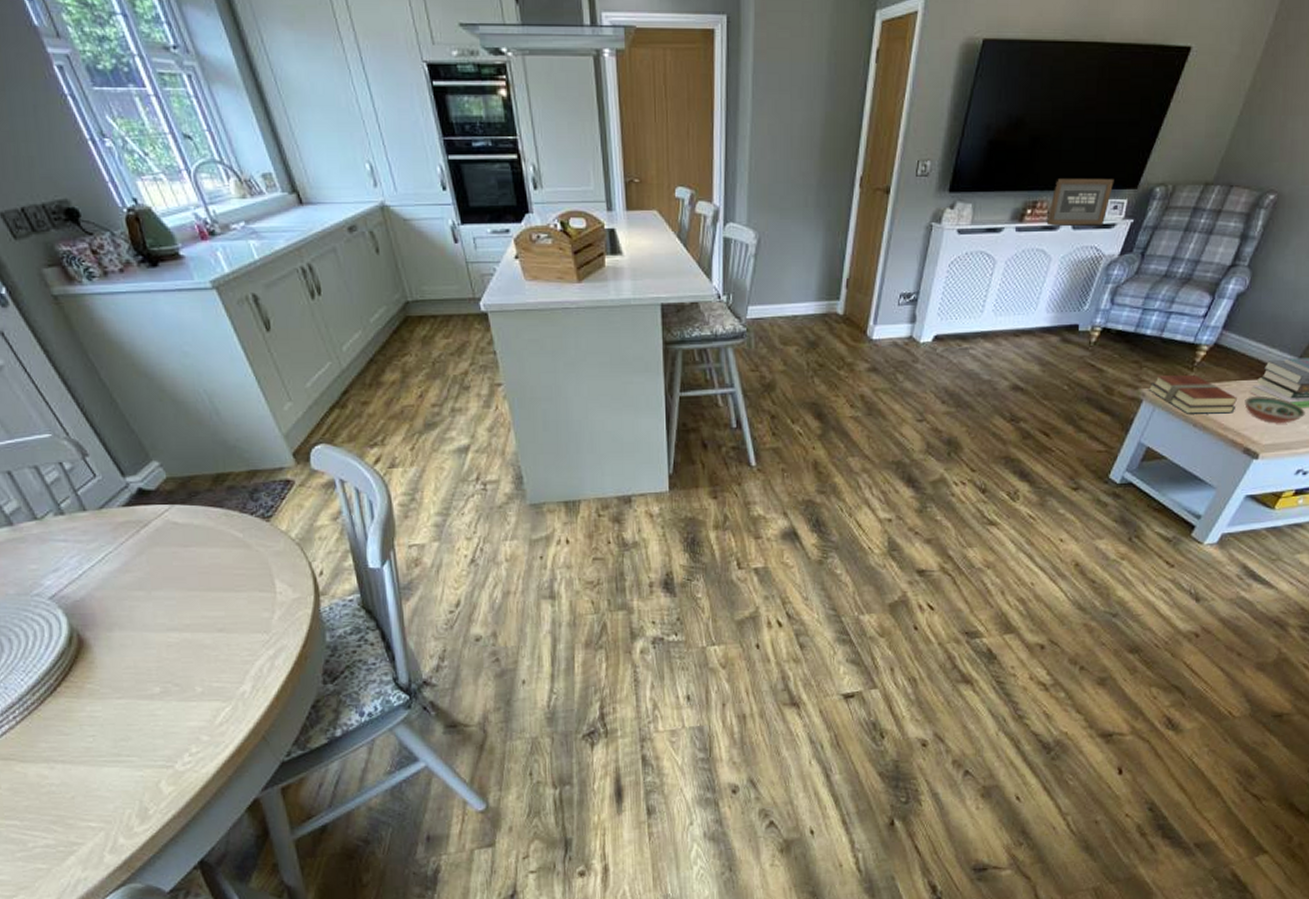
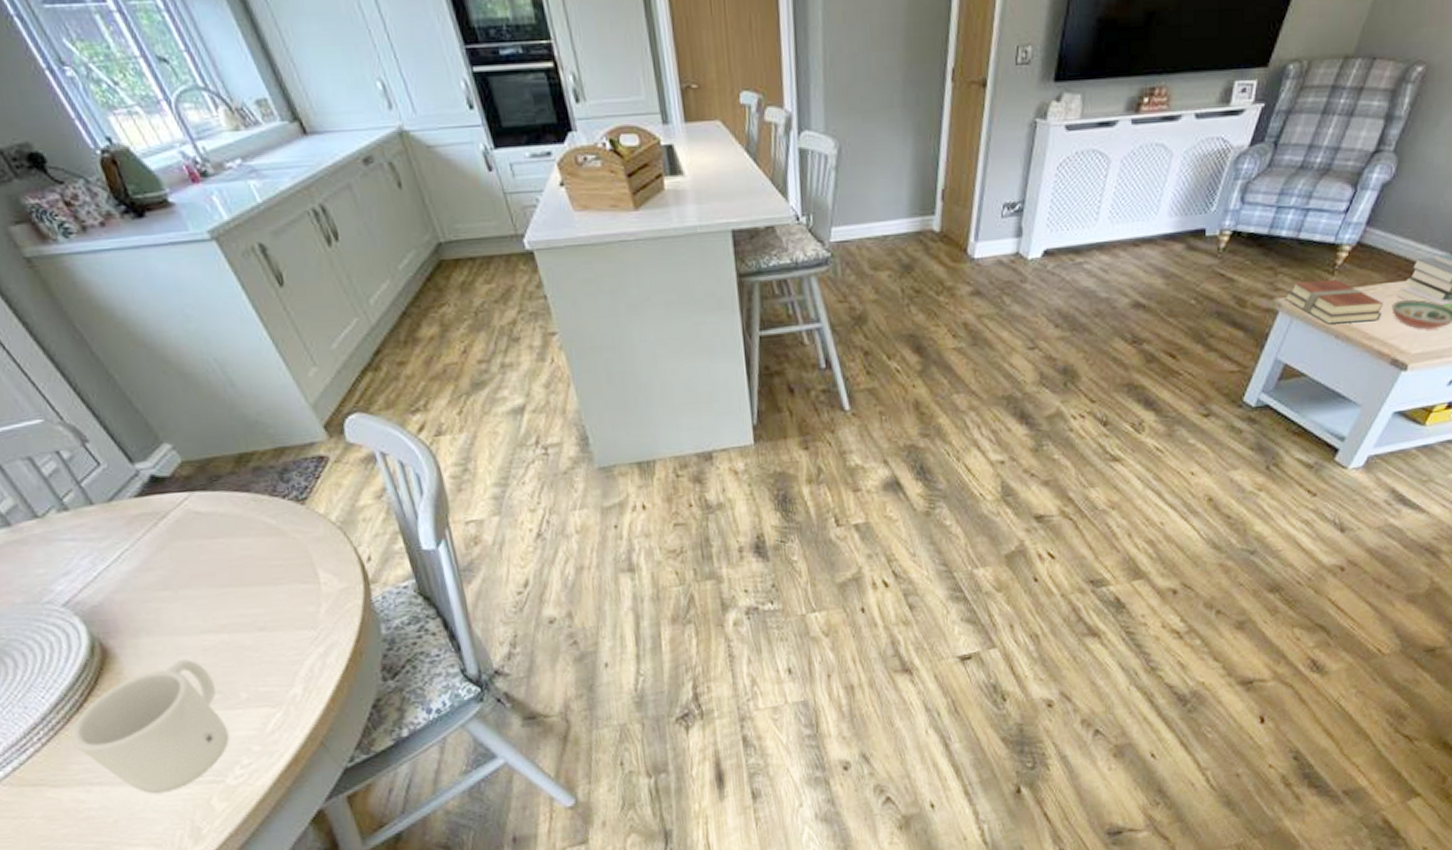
mug: none [42,654,182,773] -> present [70,659,229,793]
picture frame: present [1046,179,1114,226] -> none [1166,57,1242,116]

